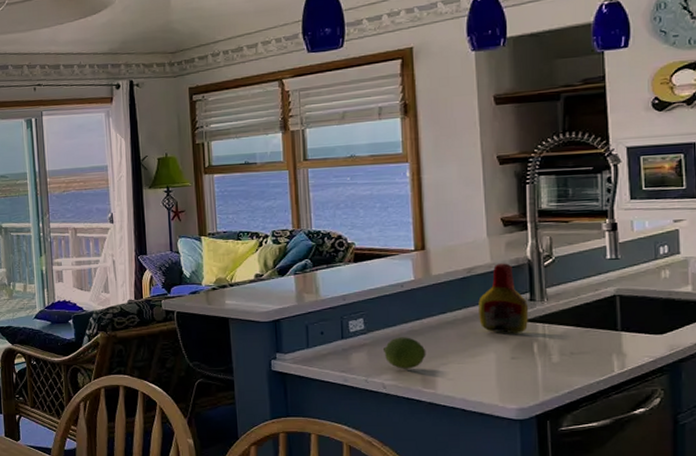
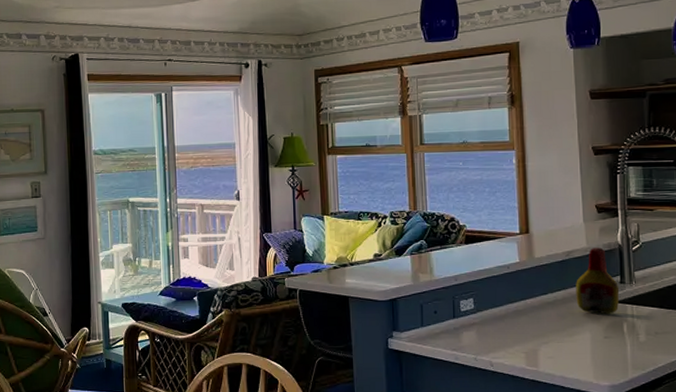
fruit: present [382,337,426,369] -> none [490,317,530,348]

